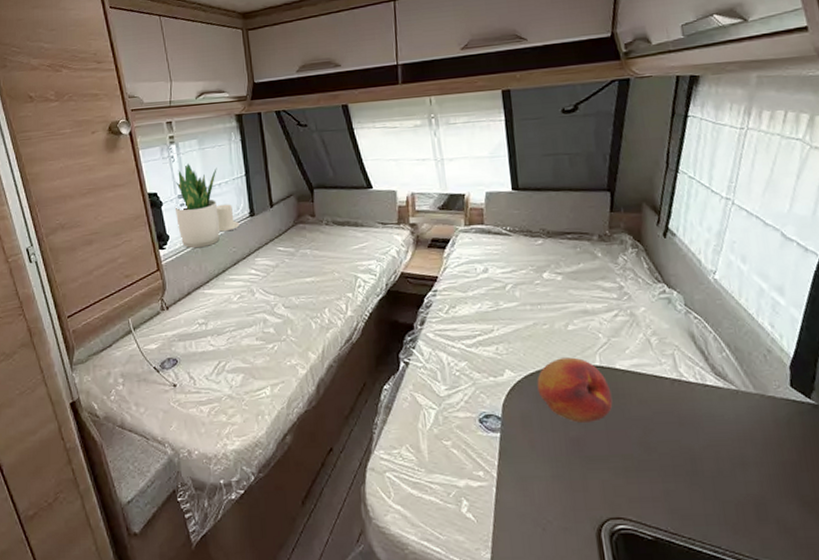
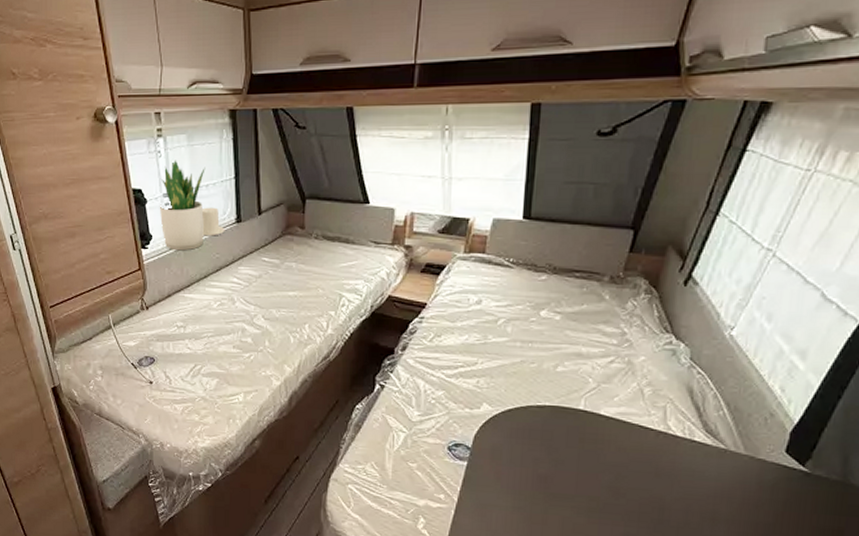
fruit: present [537,357,613,423] -> none [513,398,590,463]

